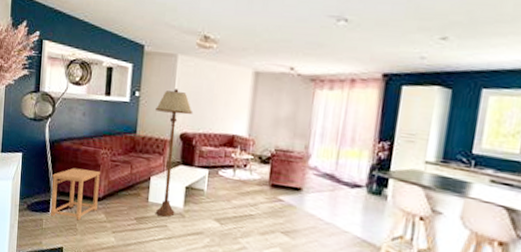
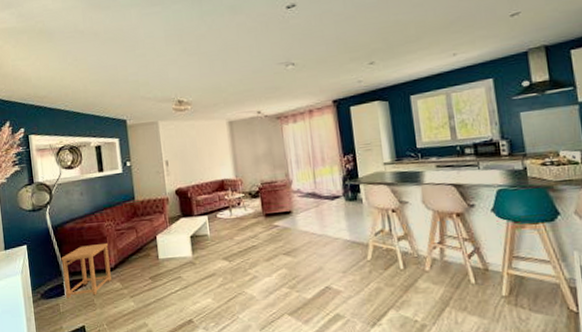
floor lamp: present [155,89,194,217] -> none [148,151,186,269]

